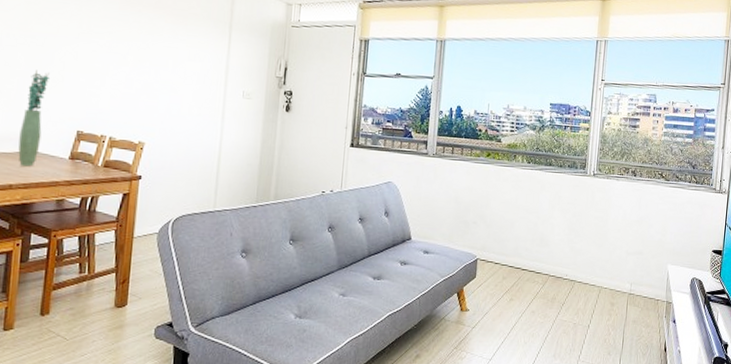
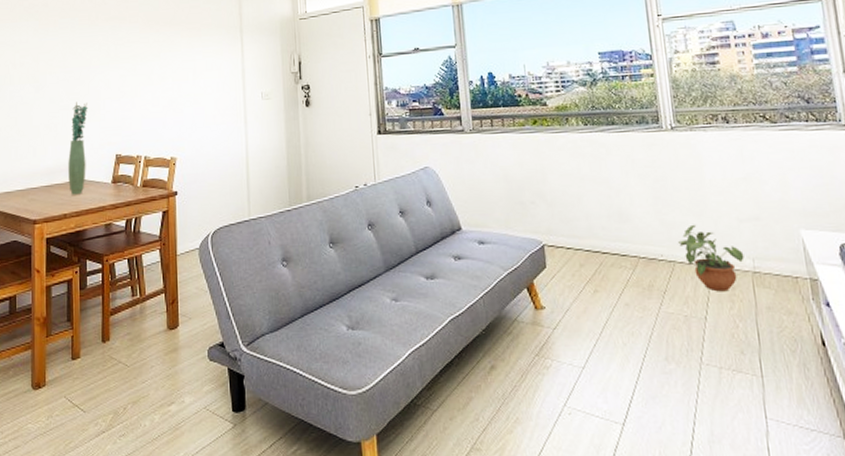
potted plant: none [580,253,626,307] -> present [678,224,744,292]

